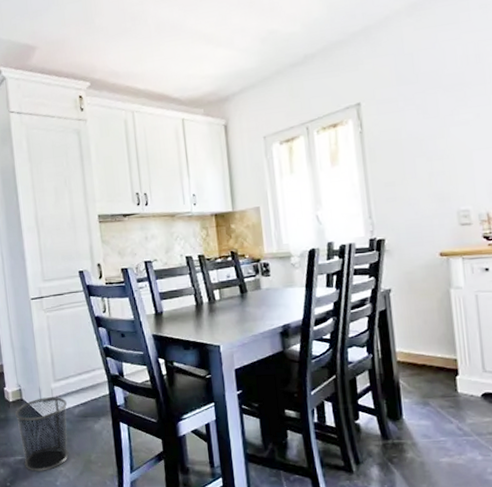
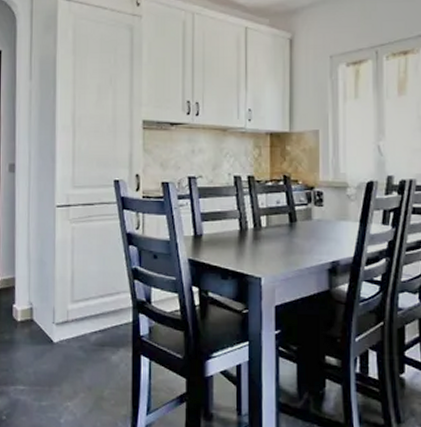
waste bin: present [15,397,69,471] -> none [22,320,83,406]

